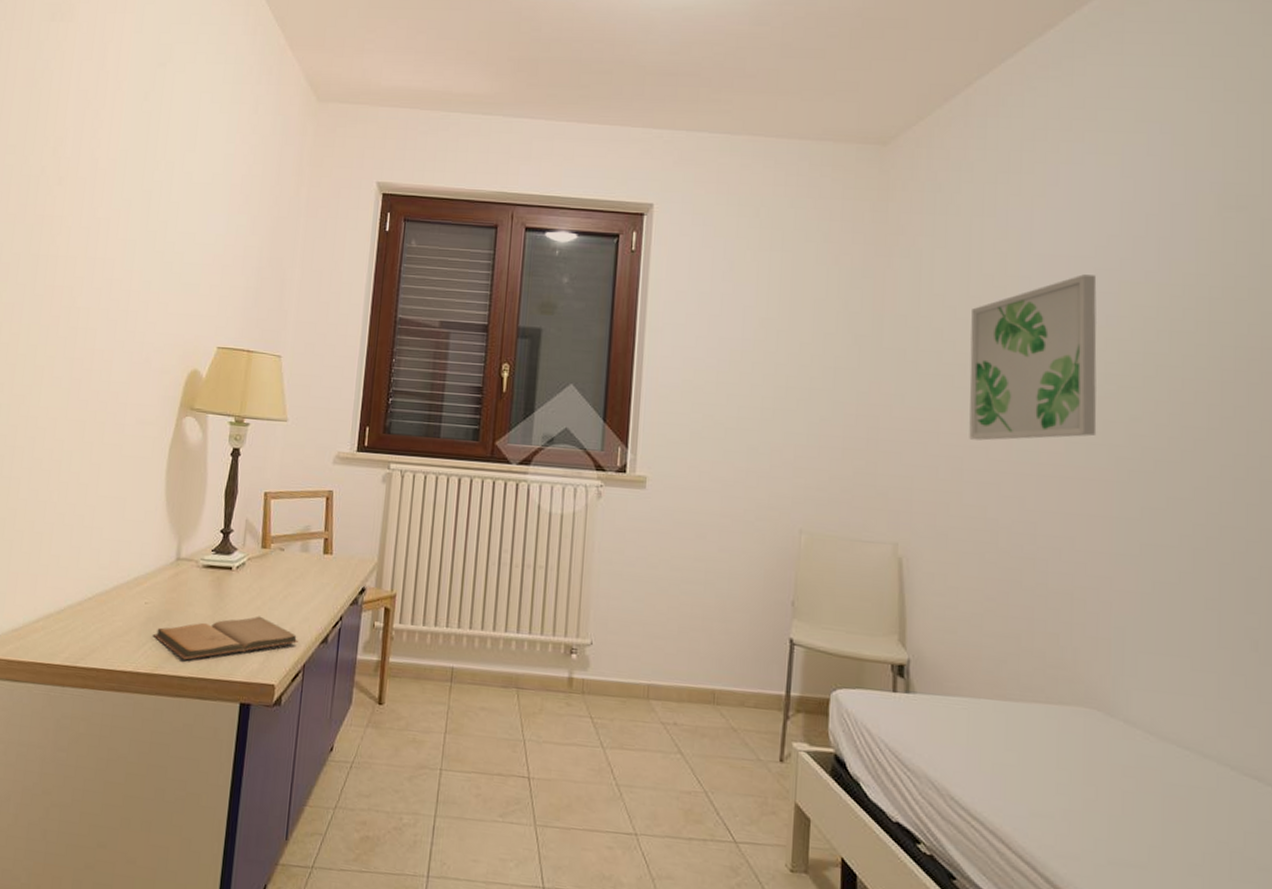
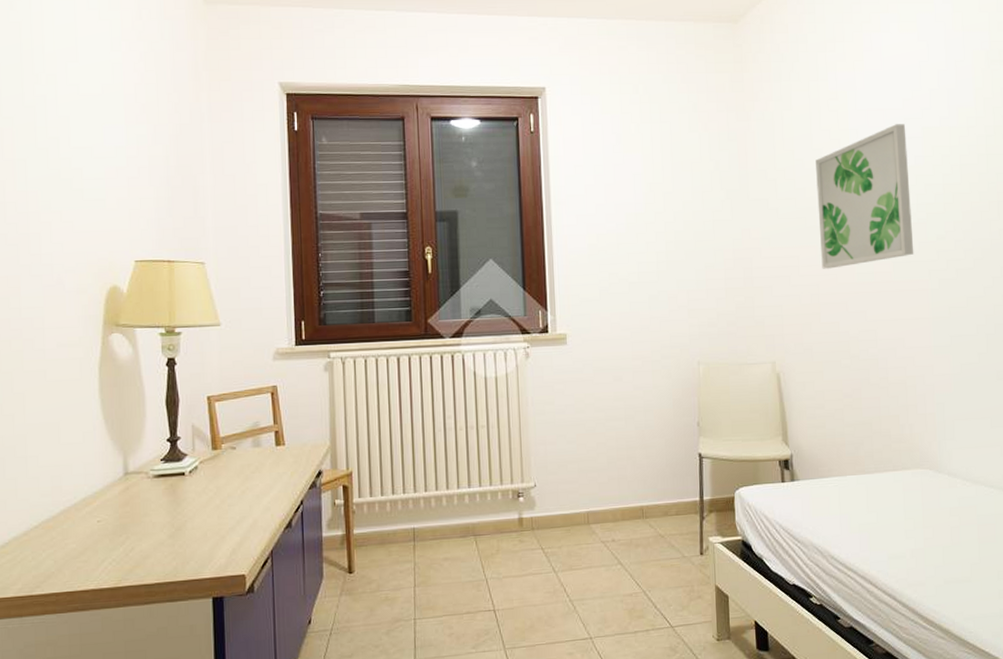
book: present [152,616,299,660] -> none [111,514,264,569]

